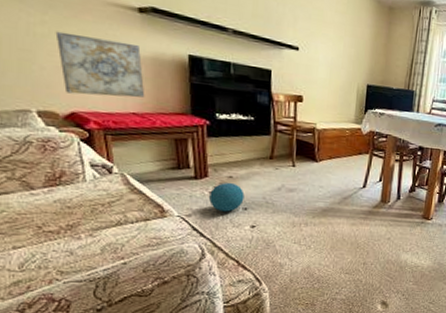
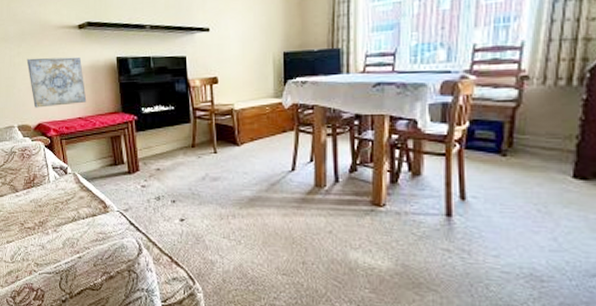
ball: present [209,182,245,212] -> none [142,174,172,205]

